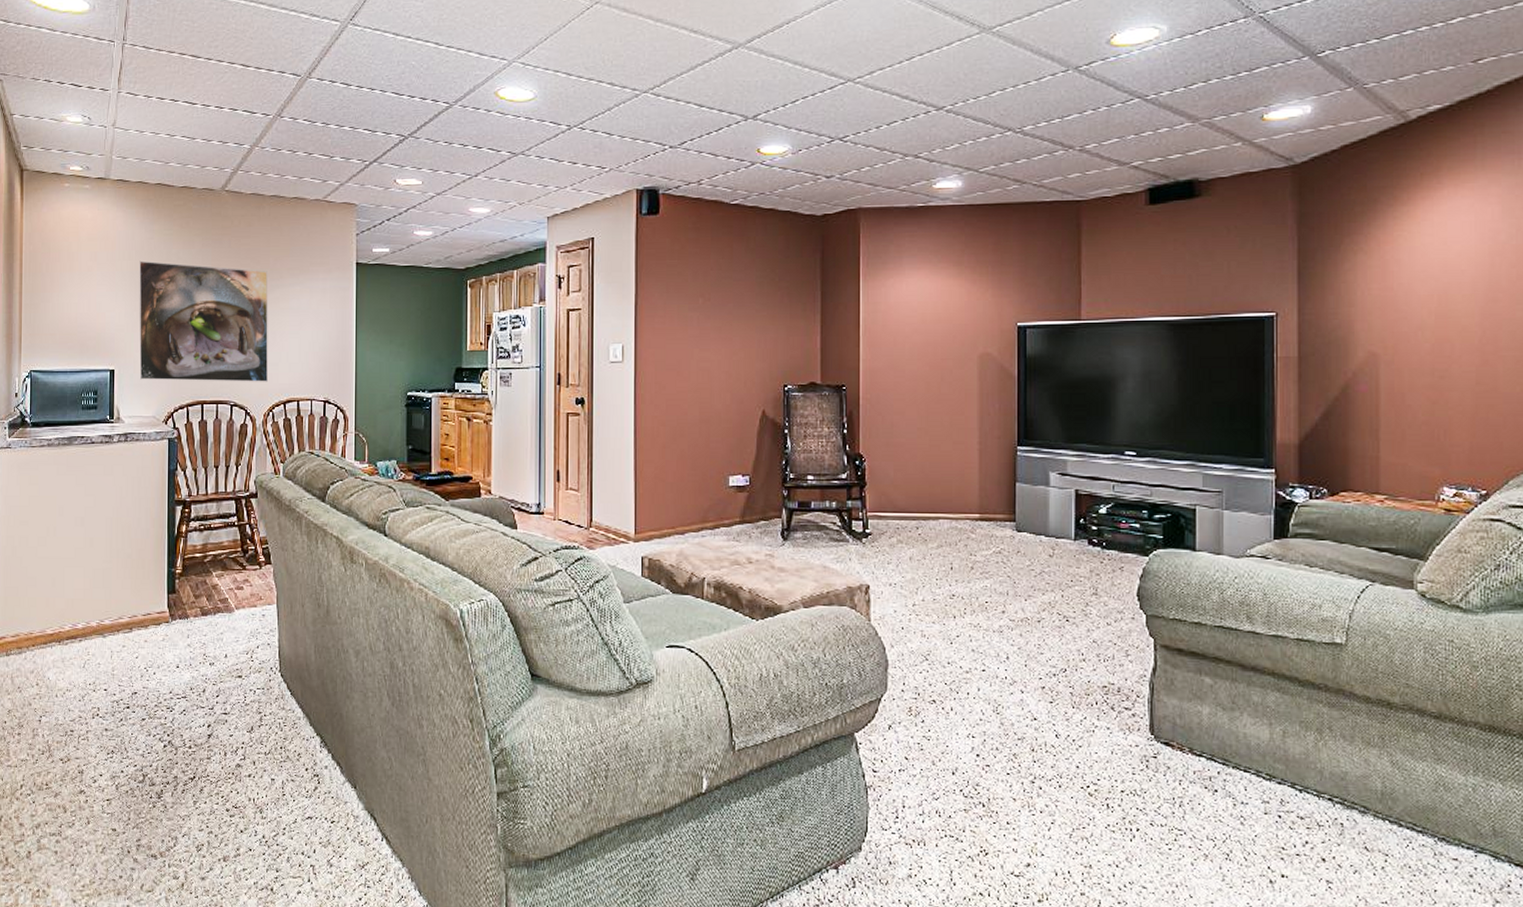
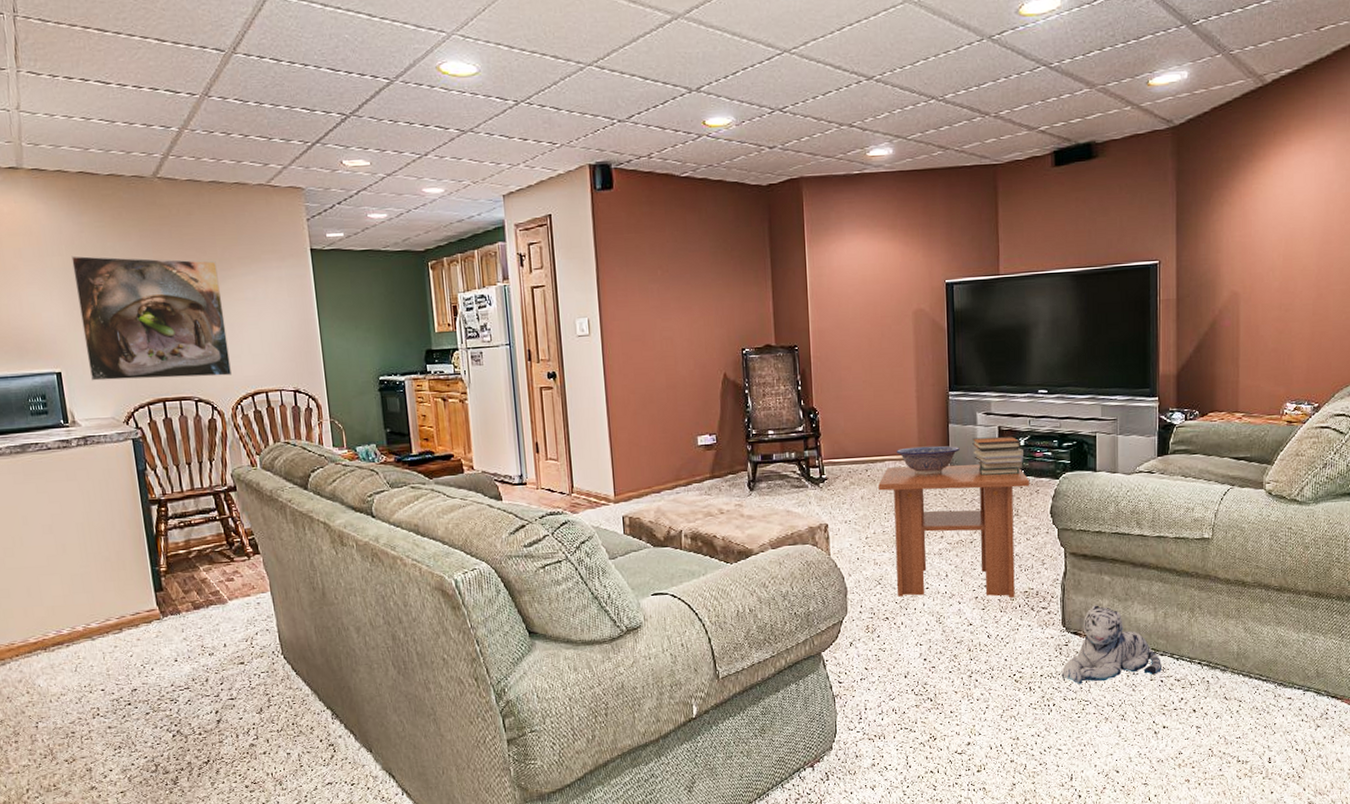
coffee table: none [930,527,1113,693] -> present [878,464,1030,598]
decorative bowl: none [953,505,1028,539] -> present [896,445,960,476]
book stack: none [1043,501,1105,547] -> present [972,436,1023,476]
plush toy: none [1148,712,1279,808] -> present [1061,605,1162,684]

